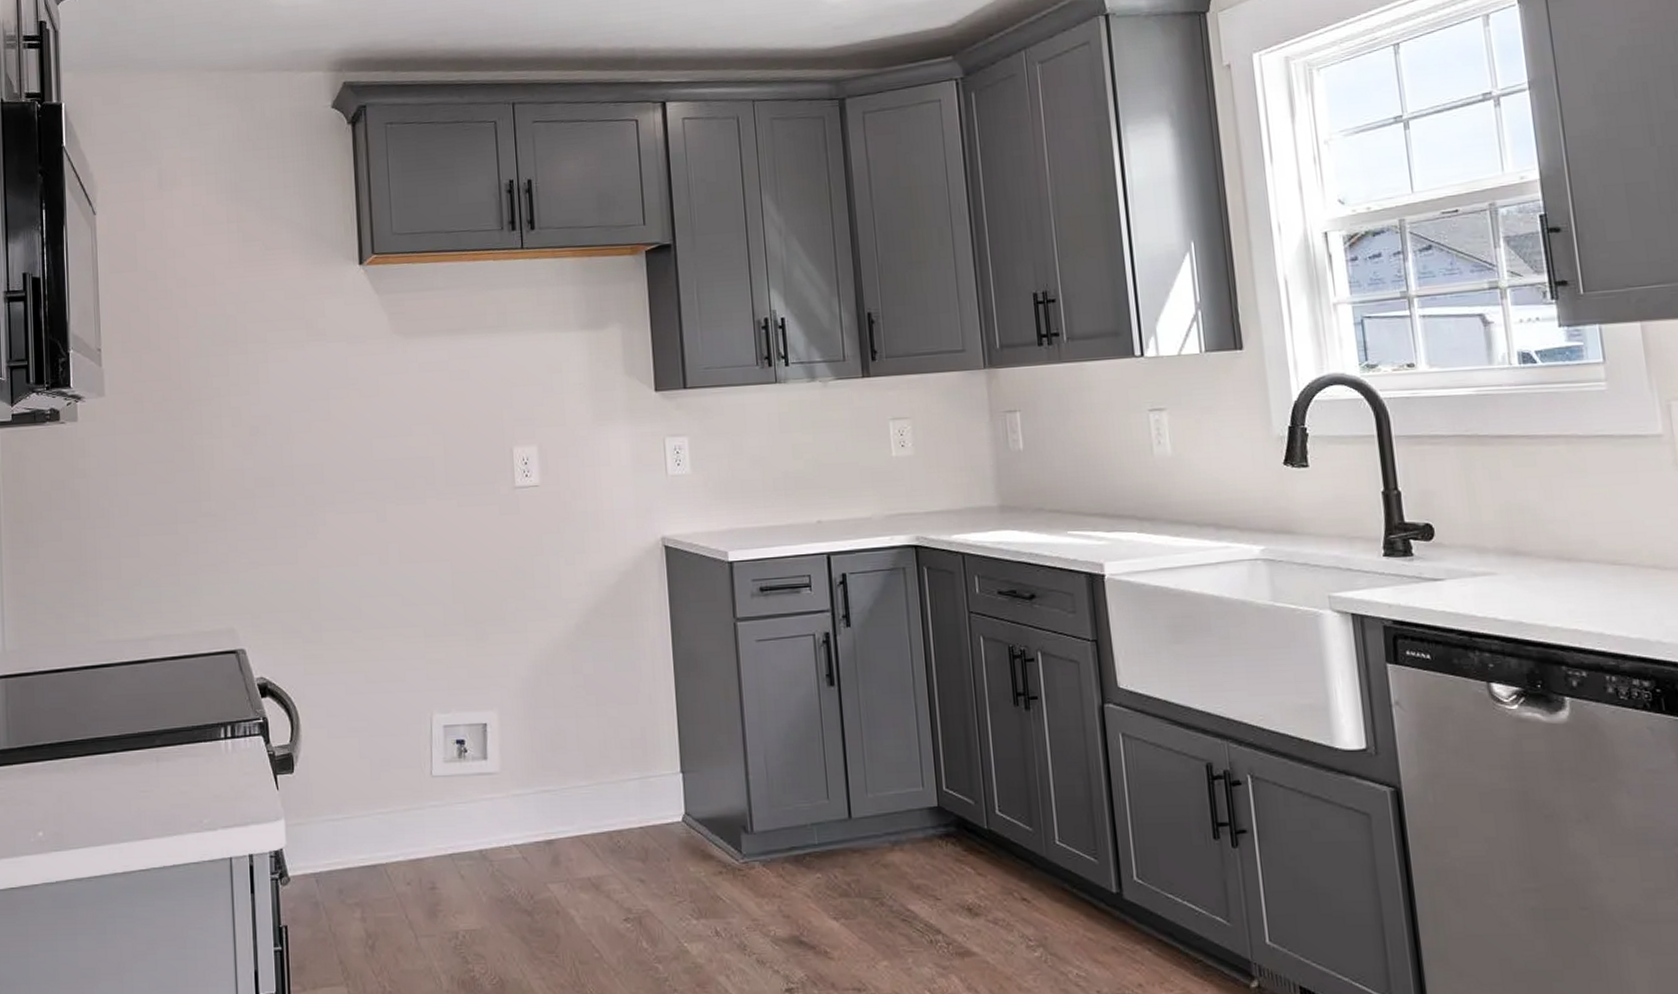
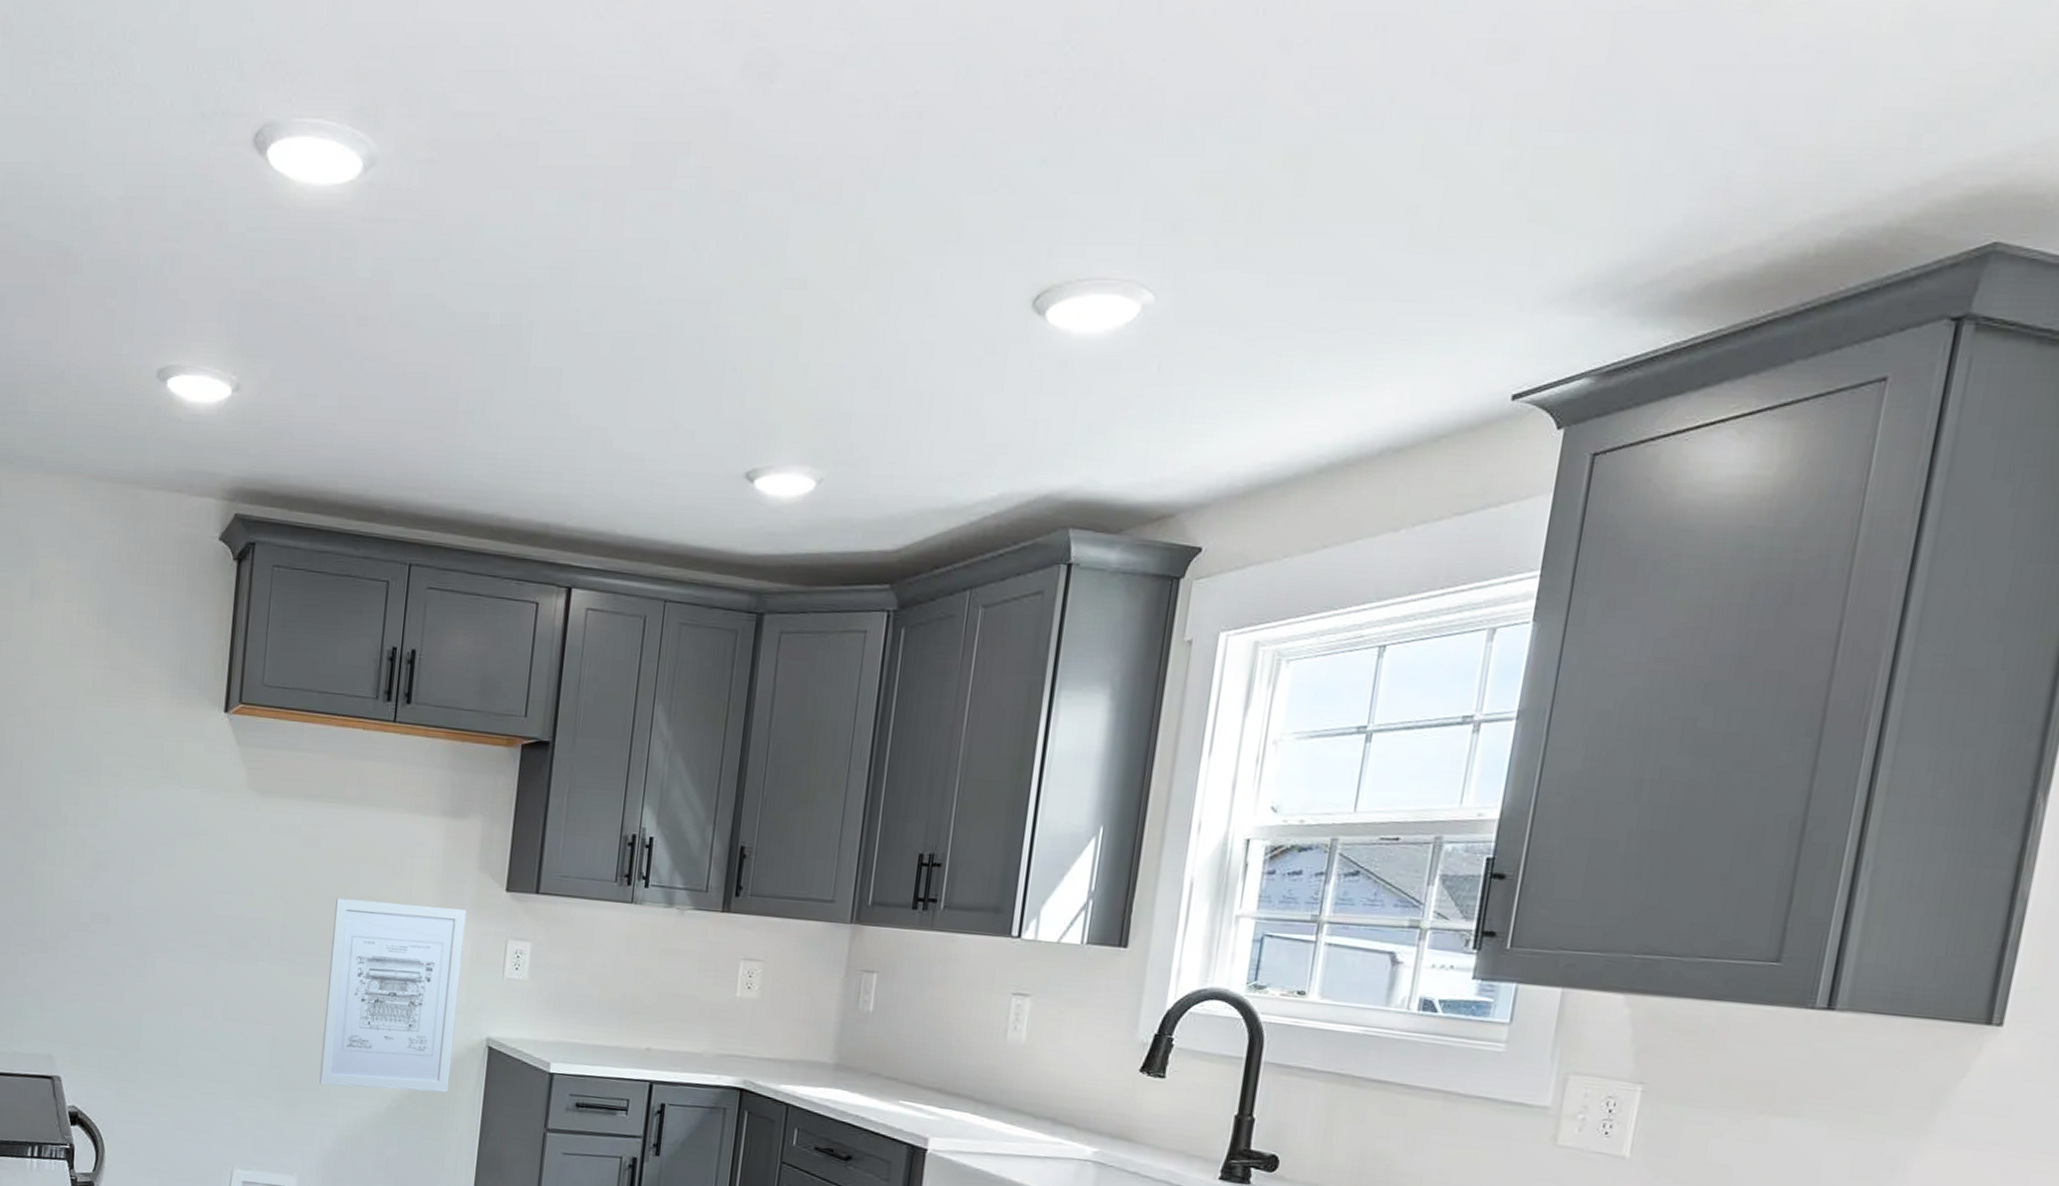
wall art: none [493,414,634,612] -> present [318,898,467,1093]

